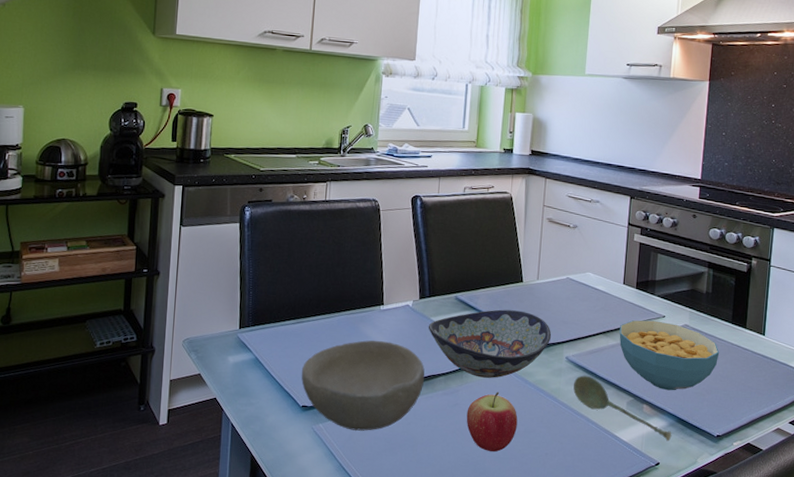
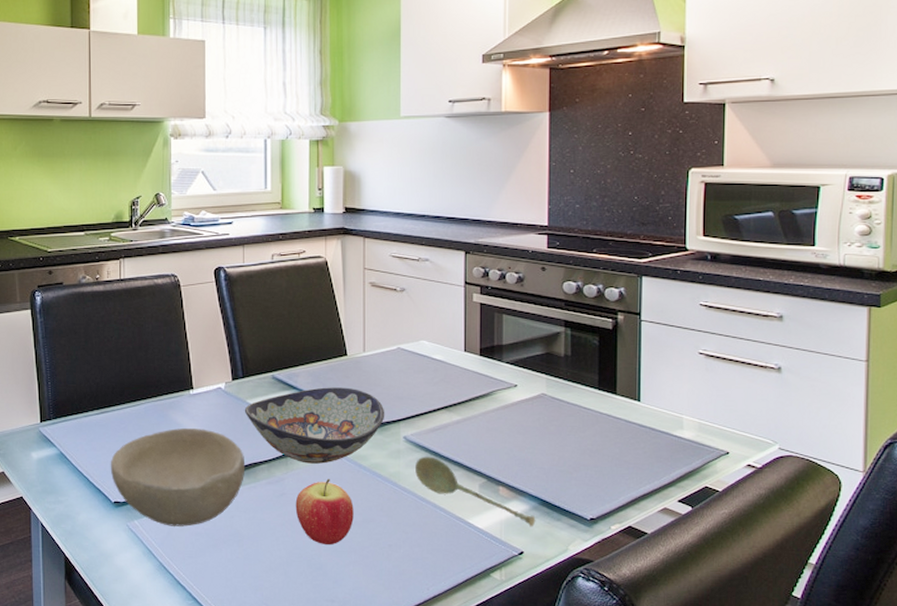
cereal bowl: present [619,320,720,391] -> none [464,391,586,470]

